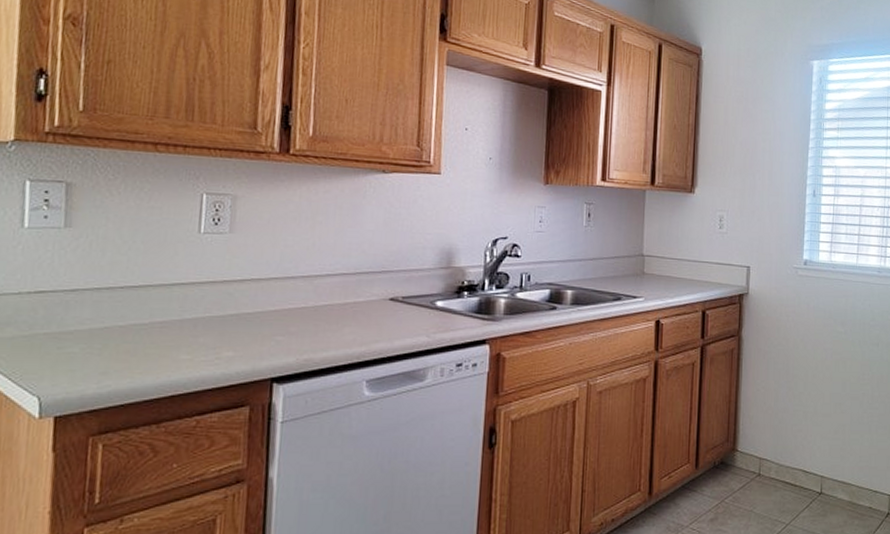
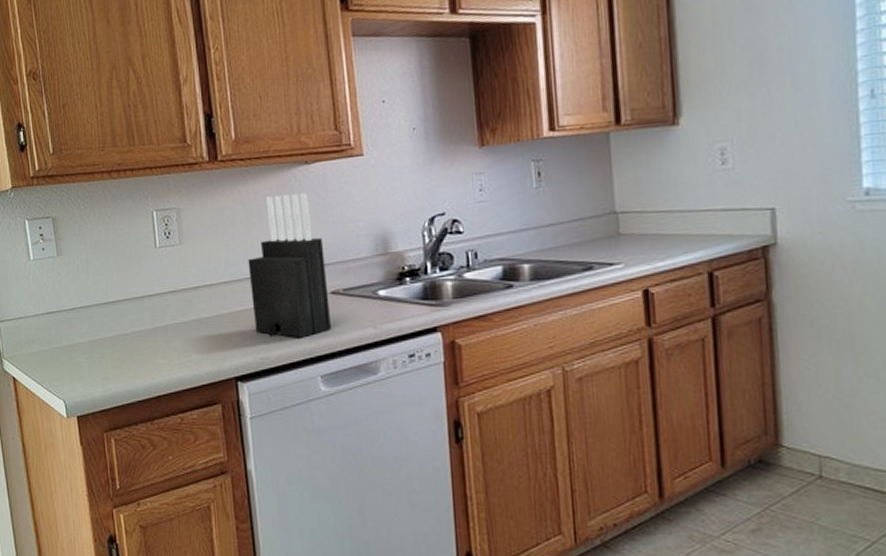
knife block: none [302,198,389,342] -> present [248,193,331,338]

